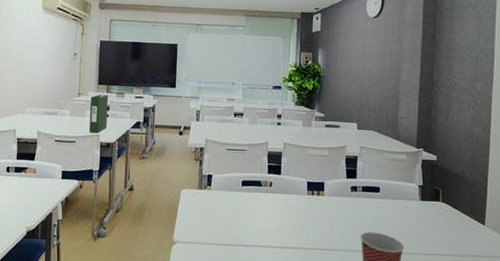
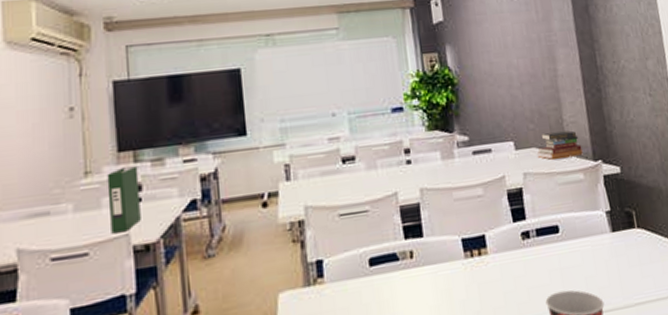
books: none [374,122,409,142] -> present [537,130,583,160]

